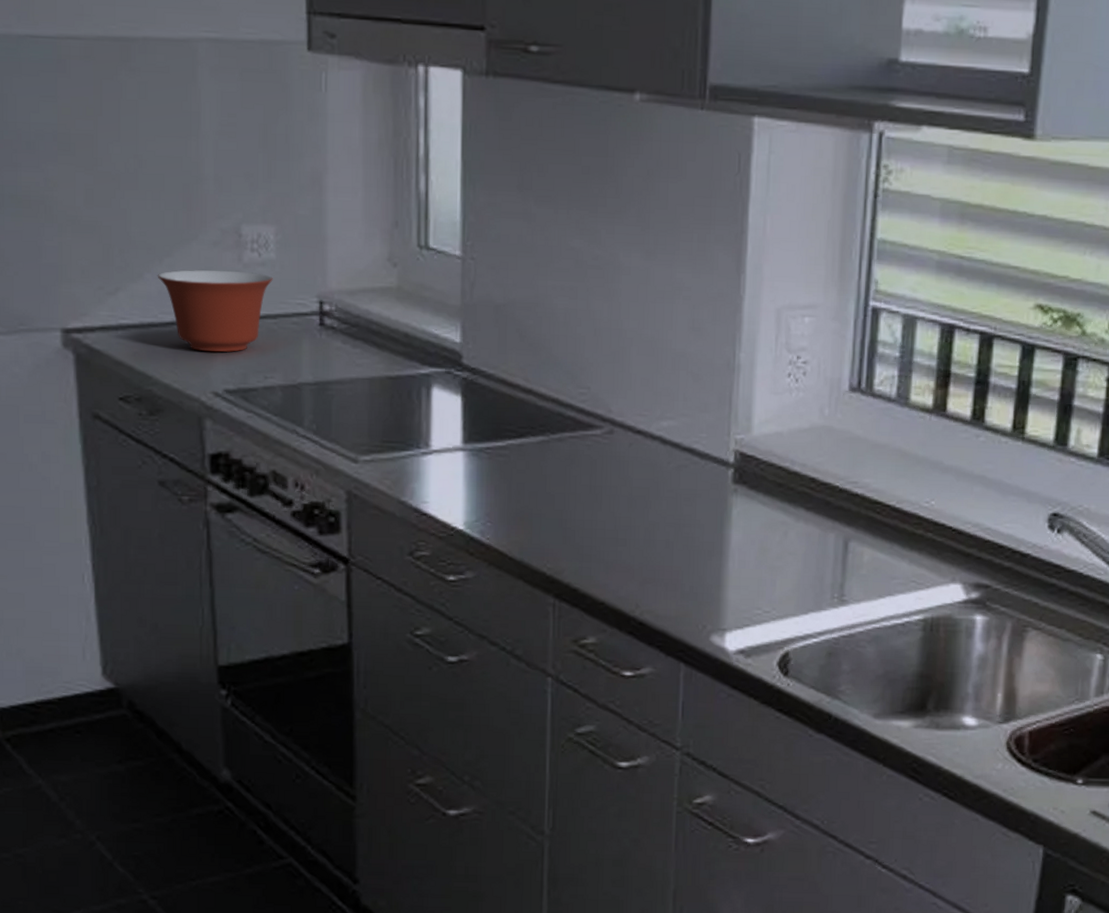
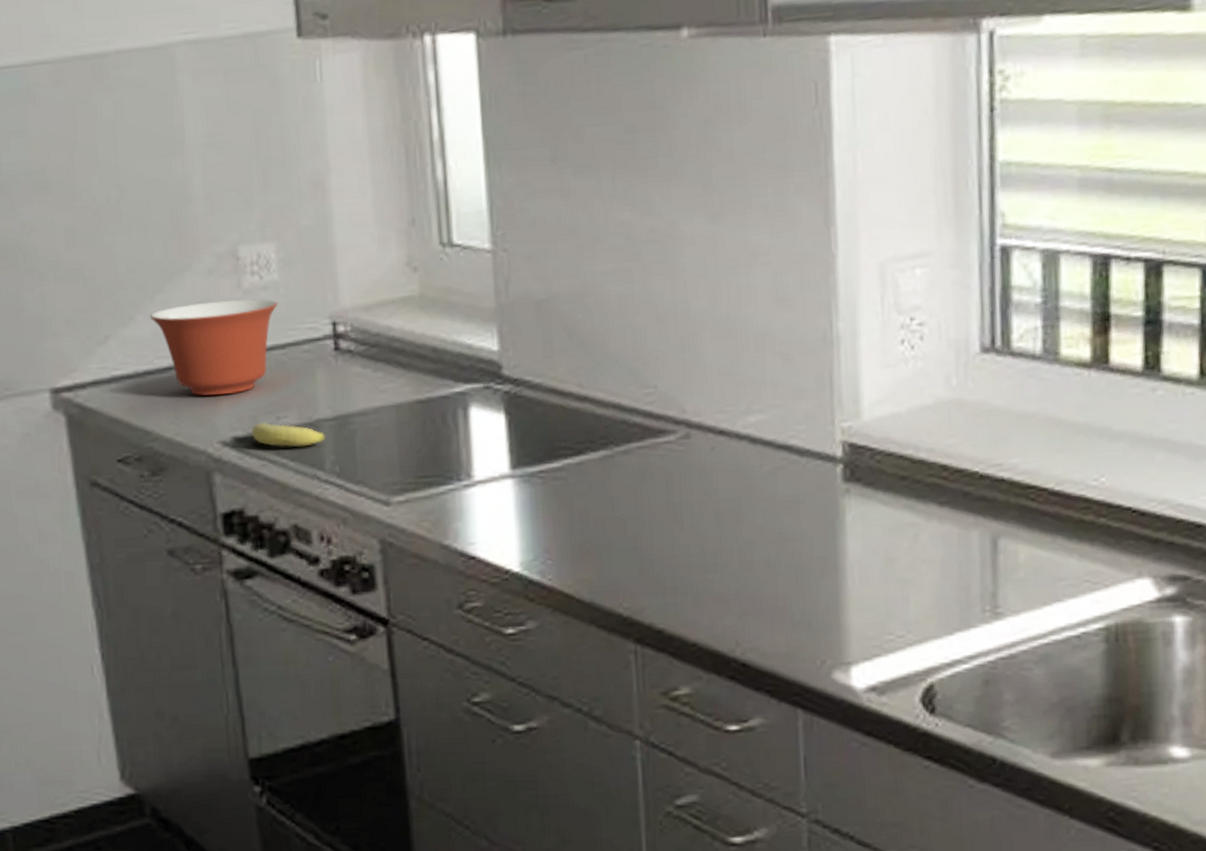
fruit: none [240,379,306,405] -> present [250,422,325,447]

